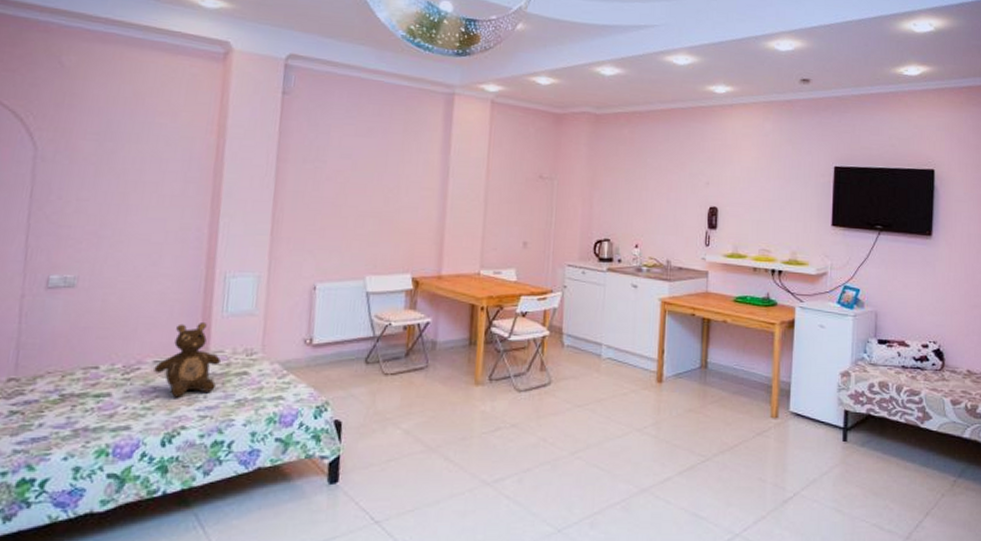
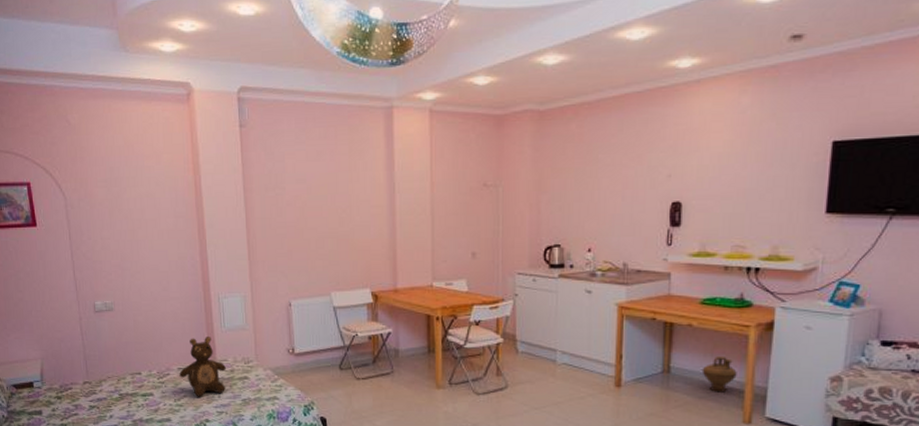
ceramic jug: none [735,352,765,388] -> present [702,357,737,393]

